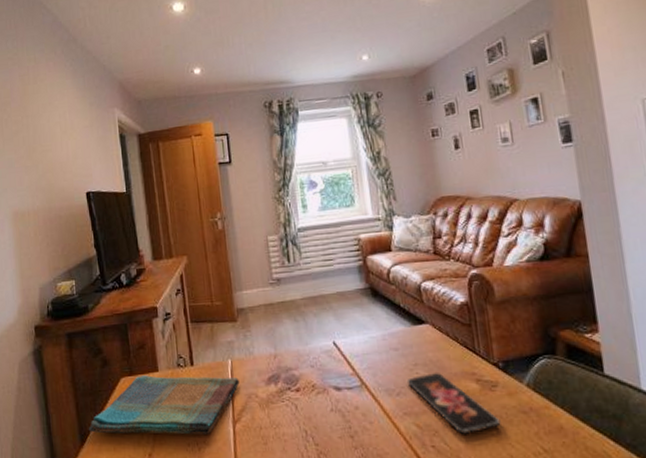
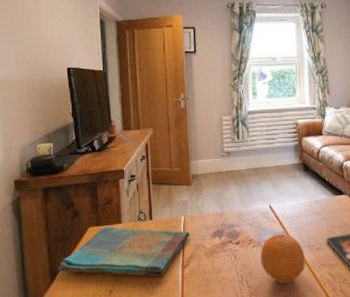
fruit: none [326,376,384,439] -> present [260,233,305,284]

